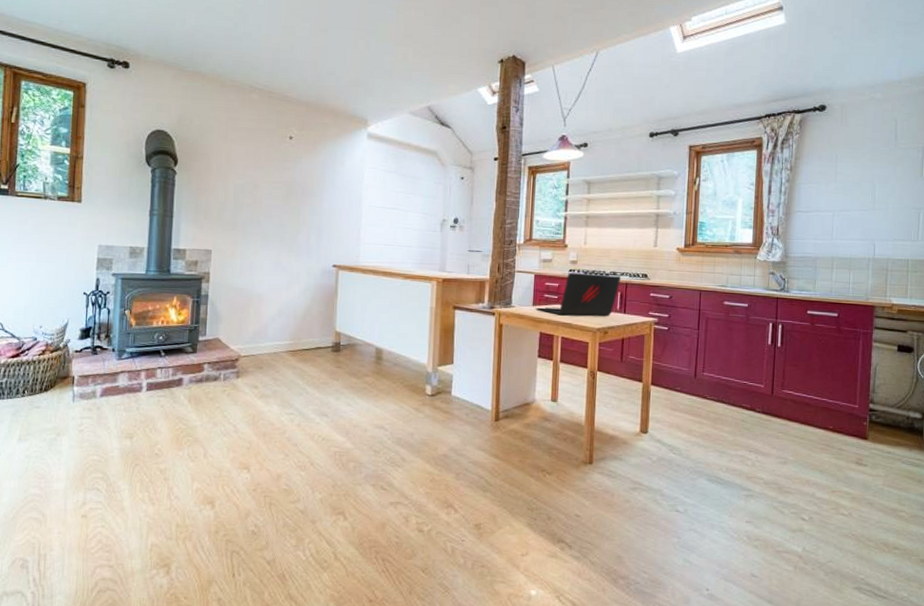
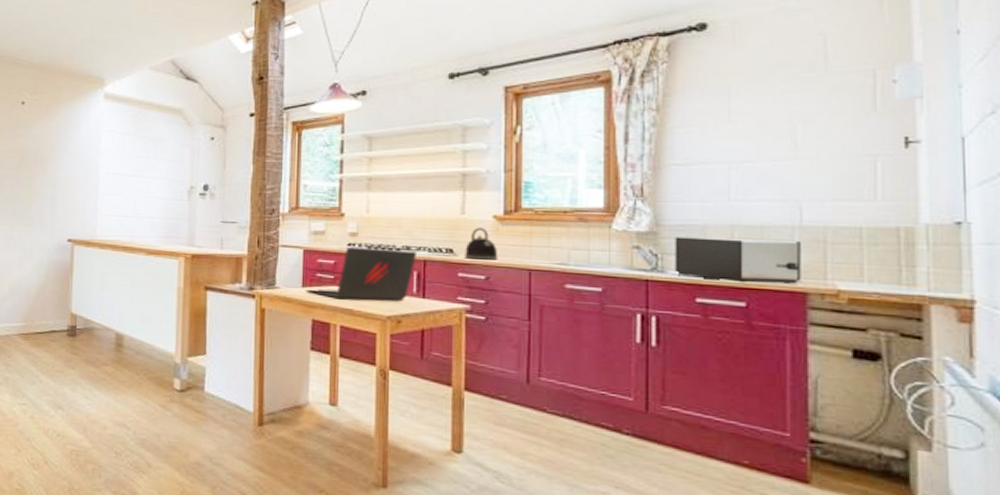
kettle: none [655,257,679,284] -> present [465,227,498,262]
toaster: none [795,265,873,300] -> present [675,237,801,284]

